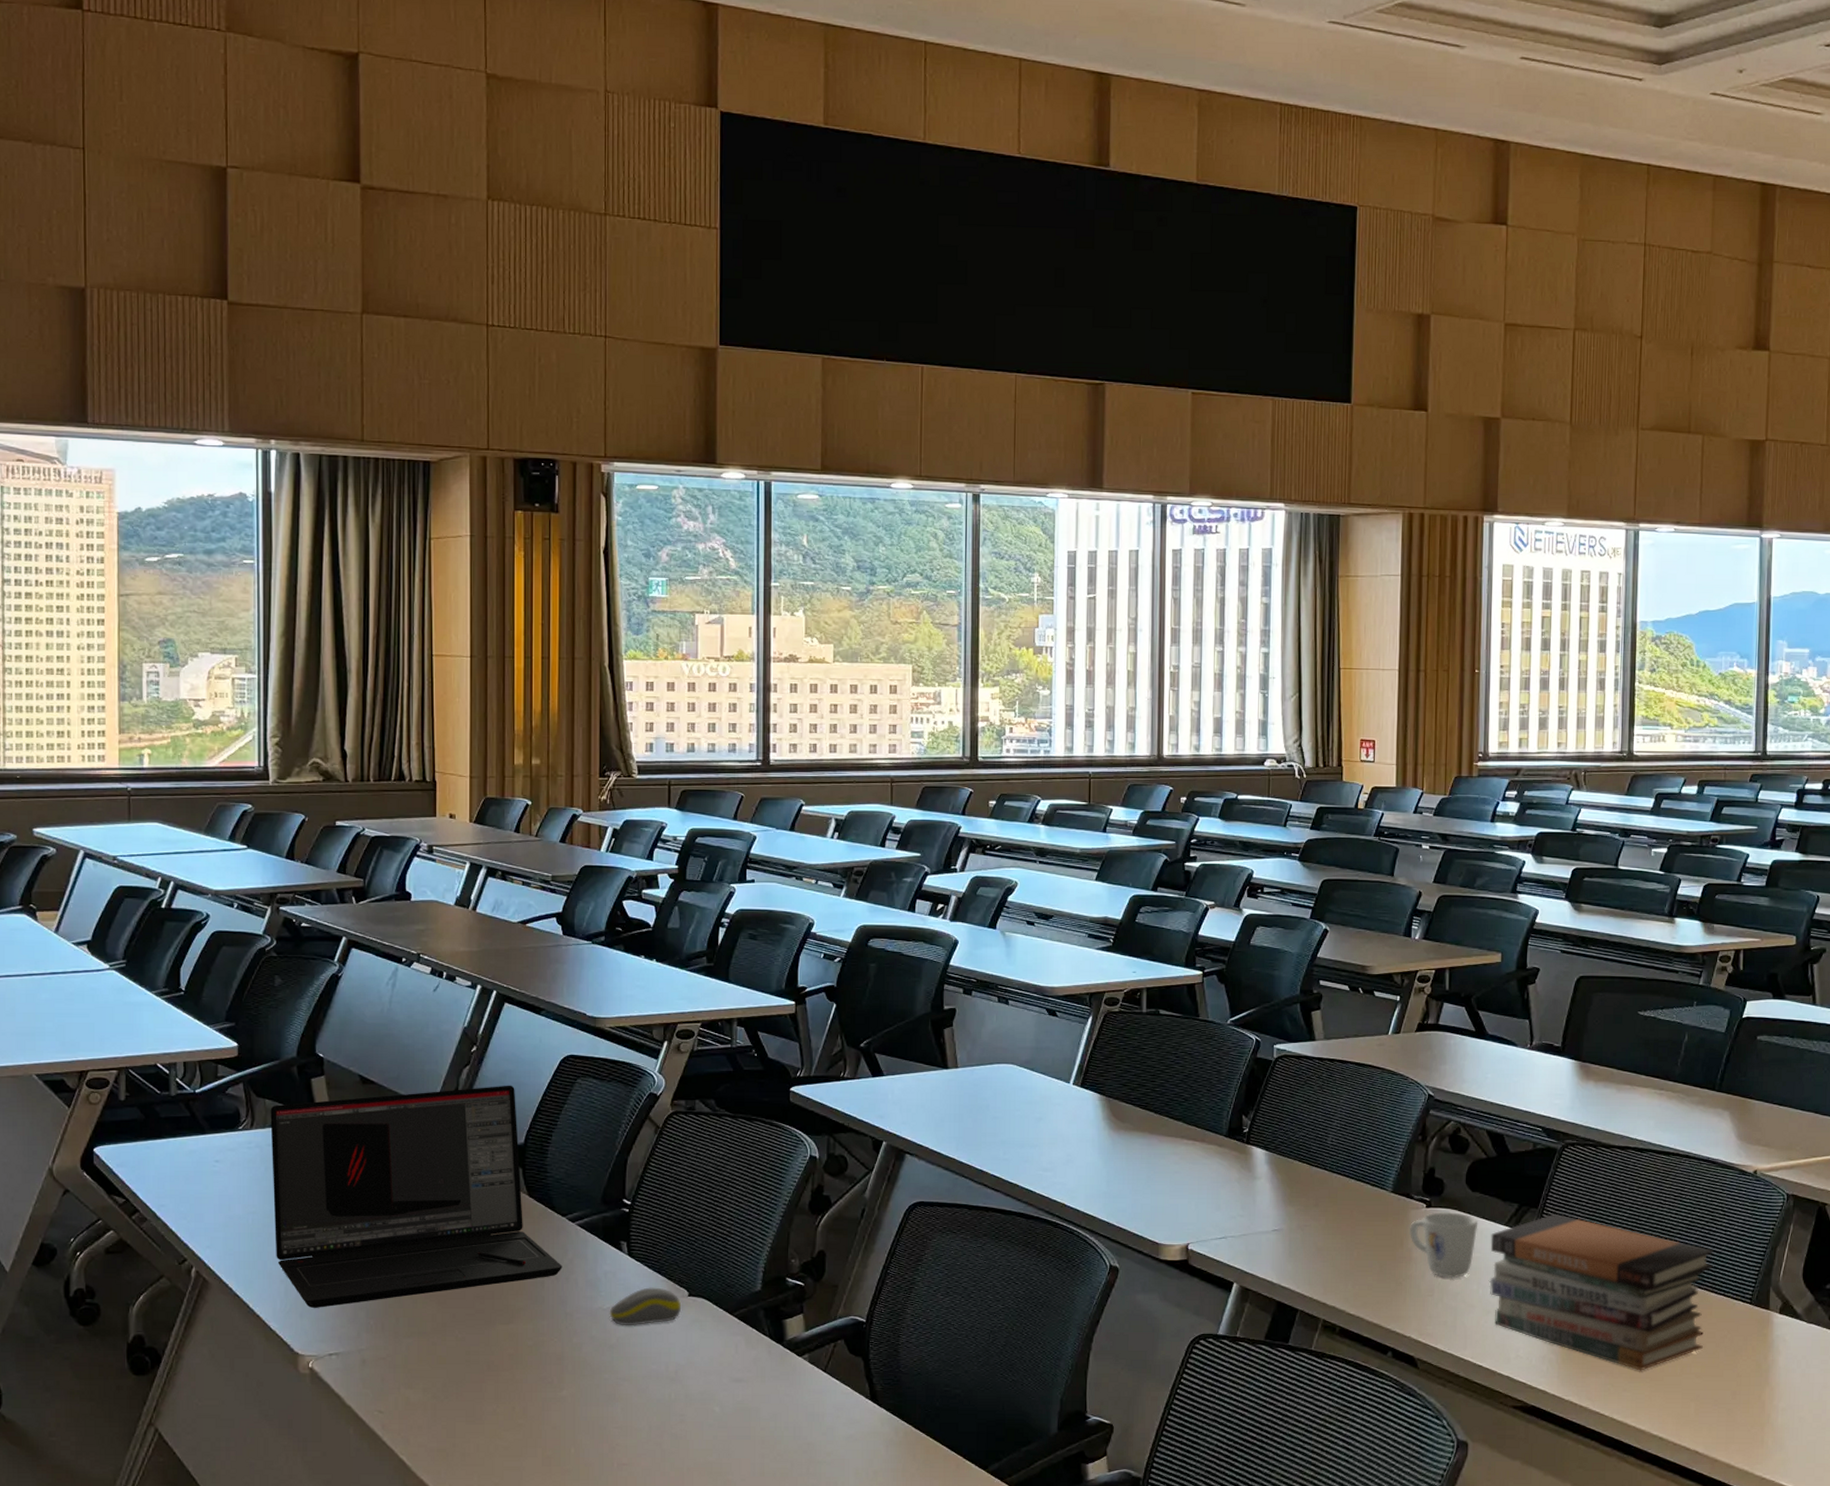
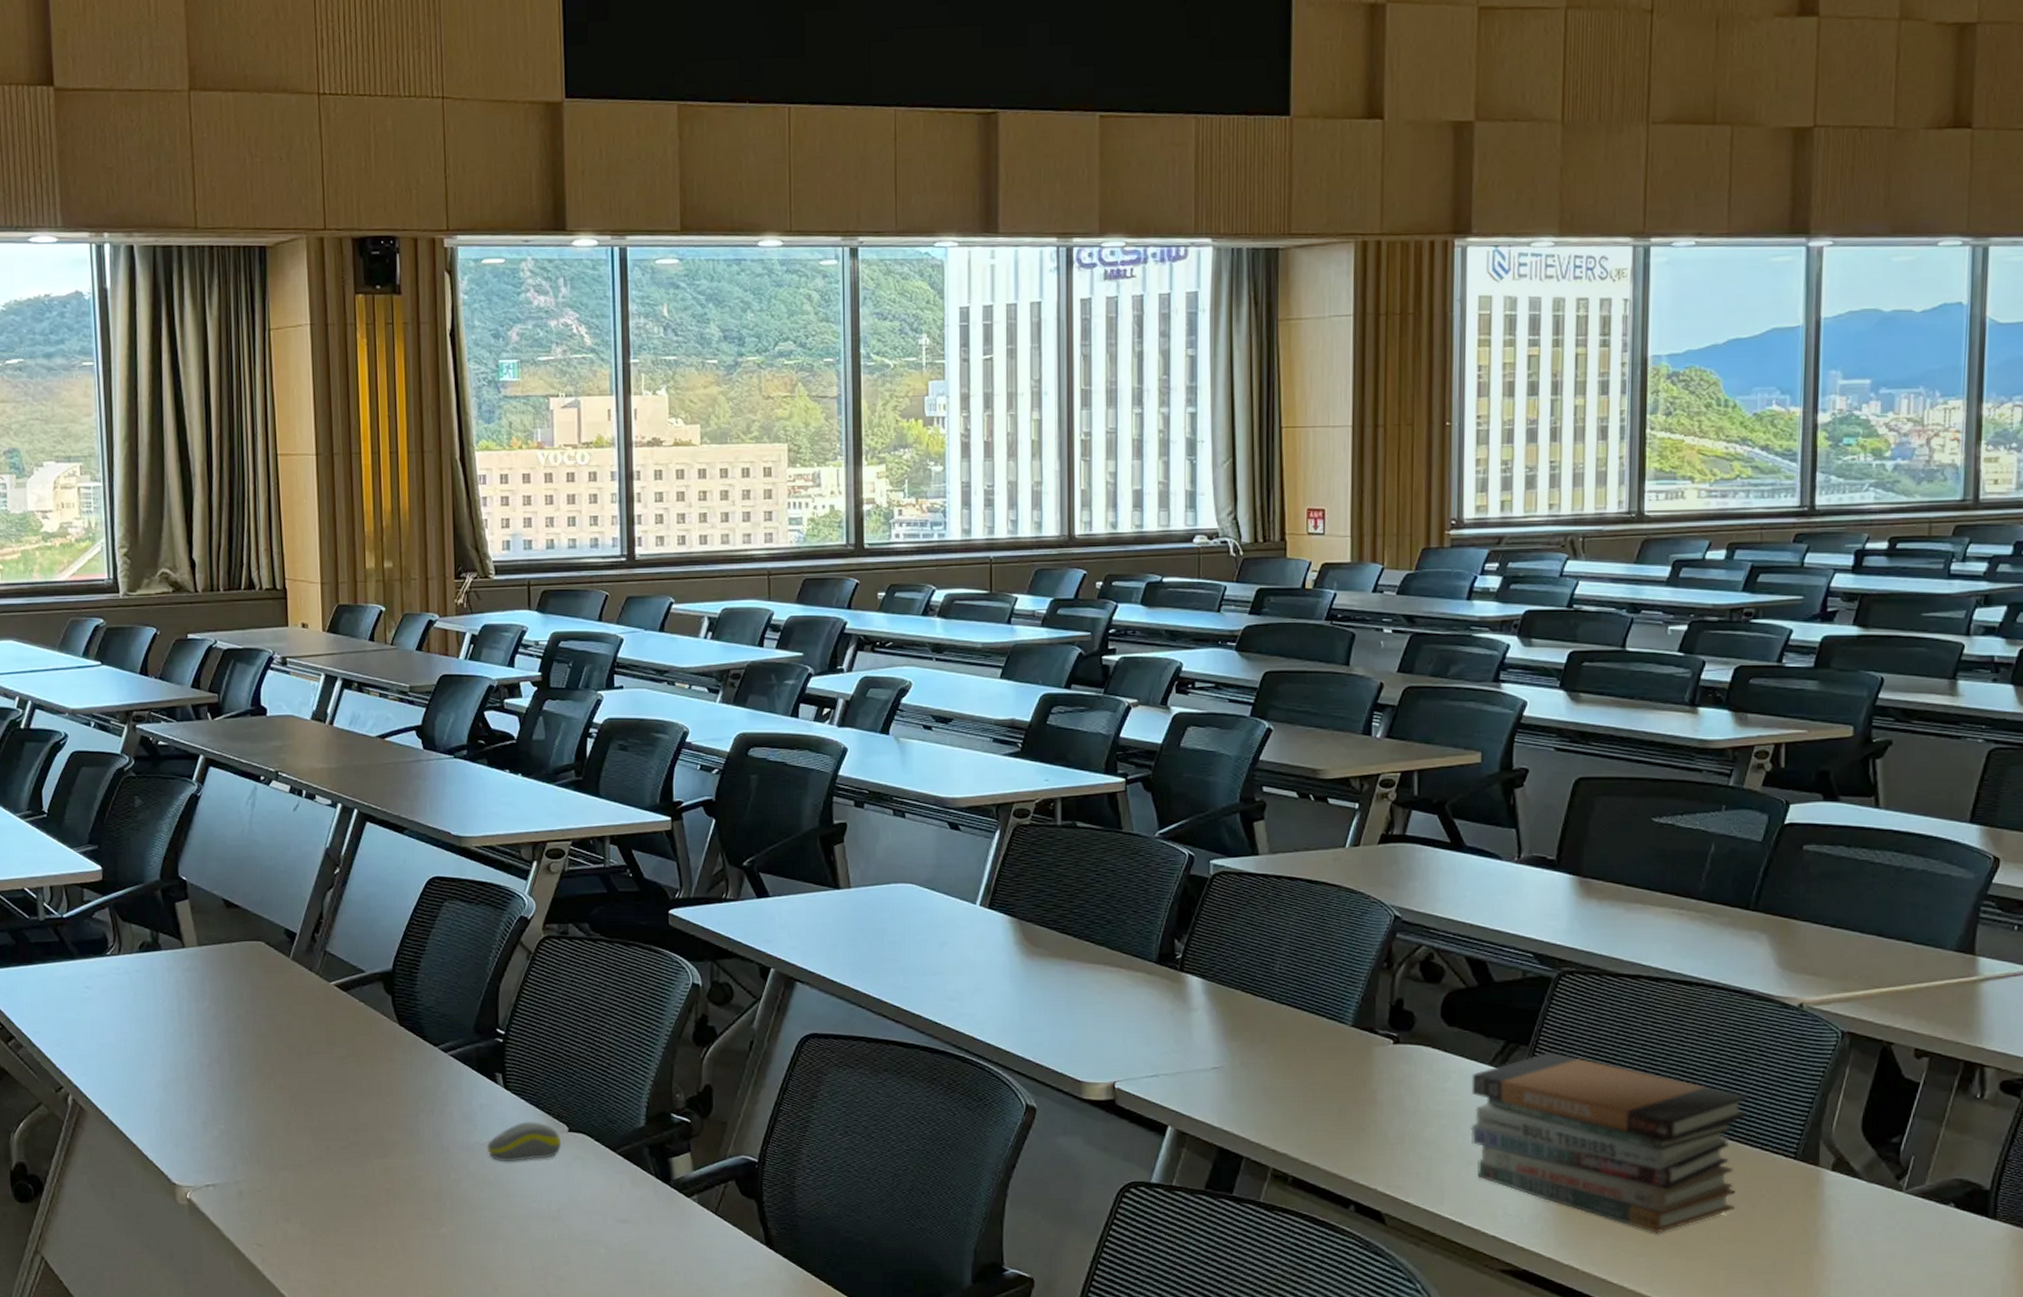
laptop: present [270,1085,563,1308] -> none [136,908,437,1138]
mug: present [1410,1212,1479,1279] -> none [1374,1049,1457,1125]

